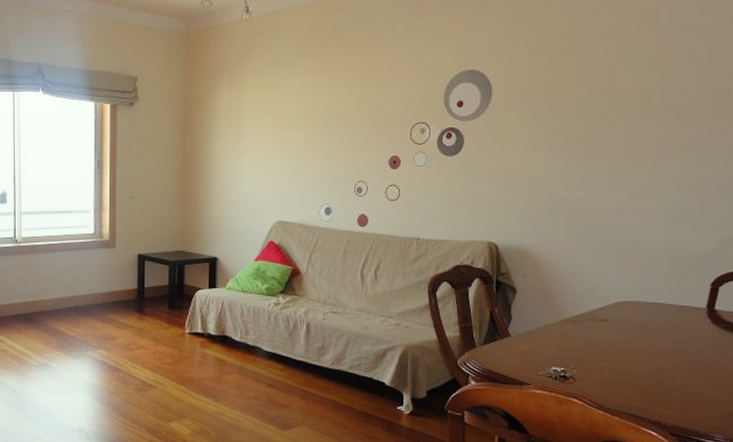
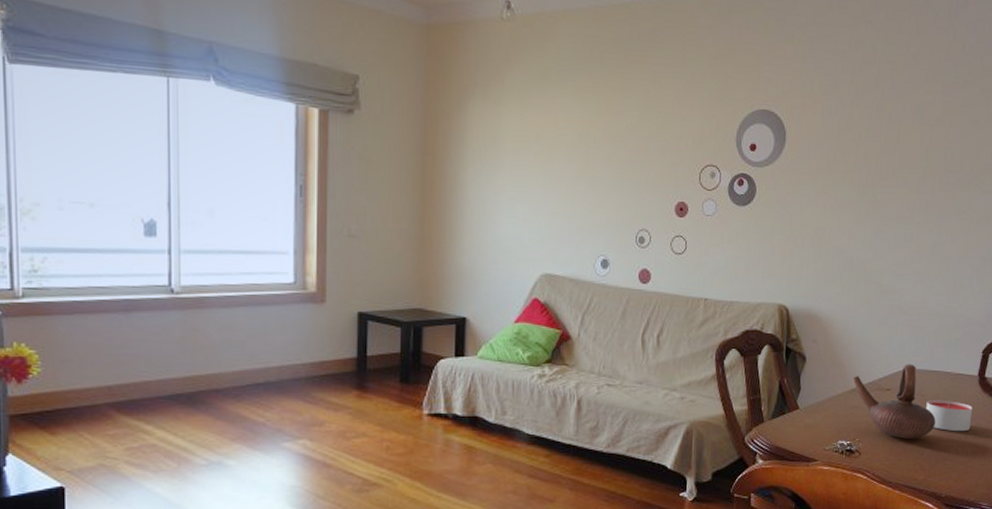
teapot: none [565,296,658,368] -> present [852,364,936,439]
candle: none [646,331,701,363] -> present [926,399,973,432]

